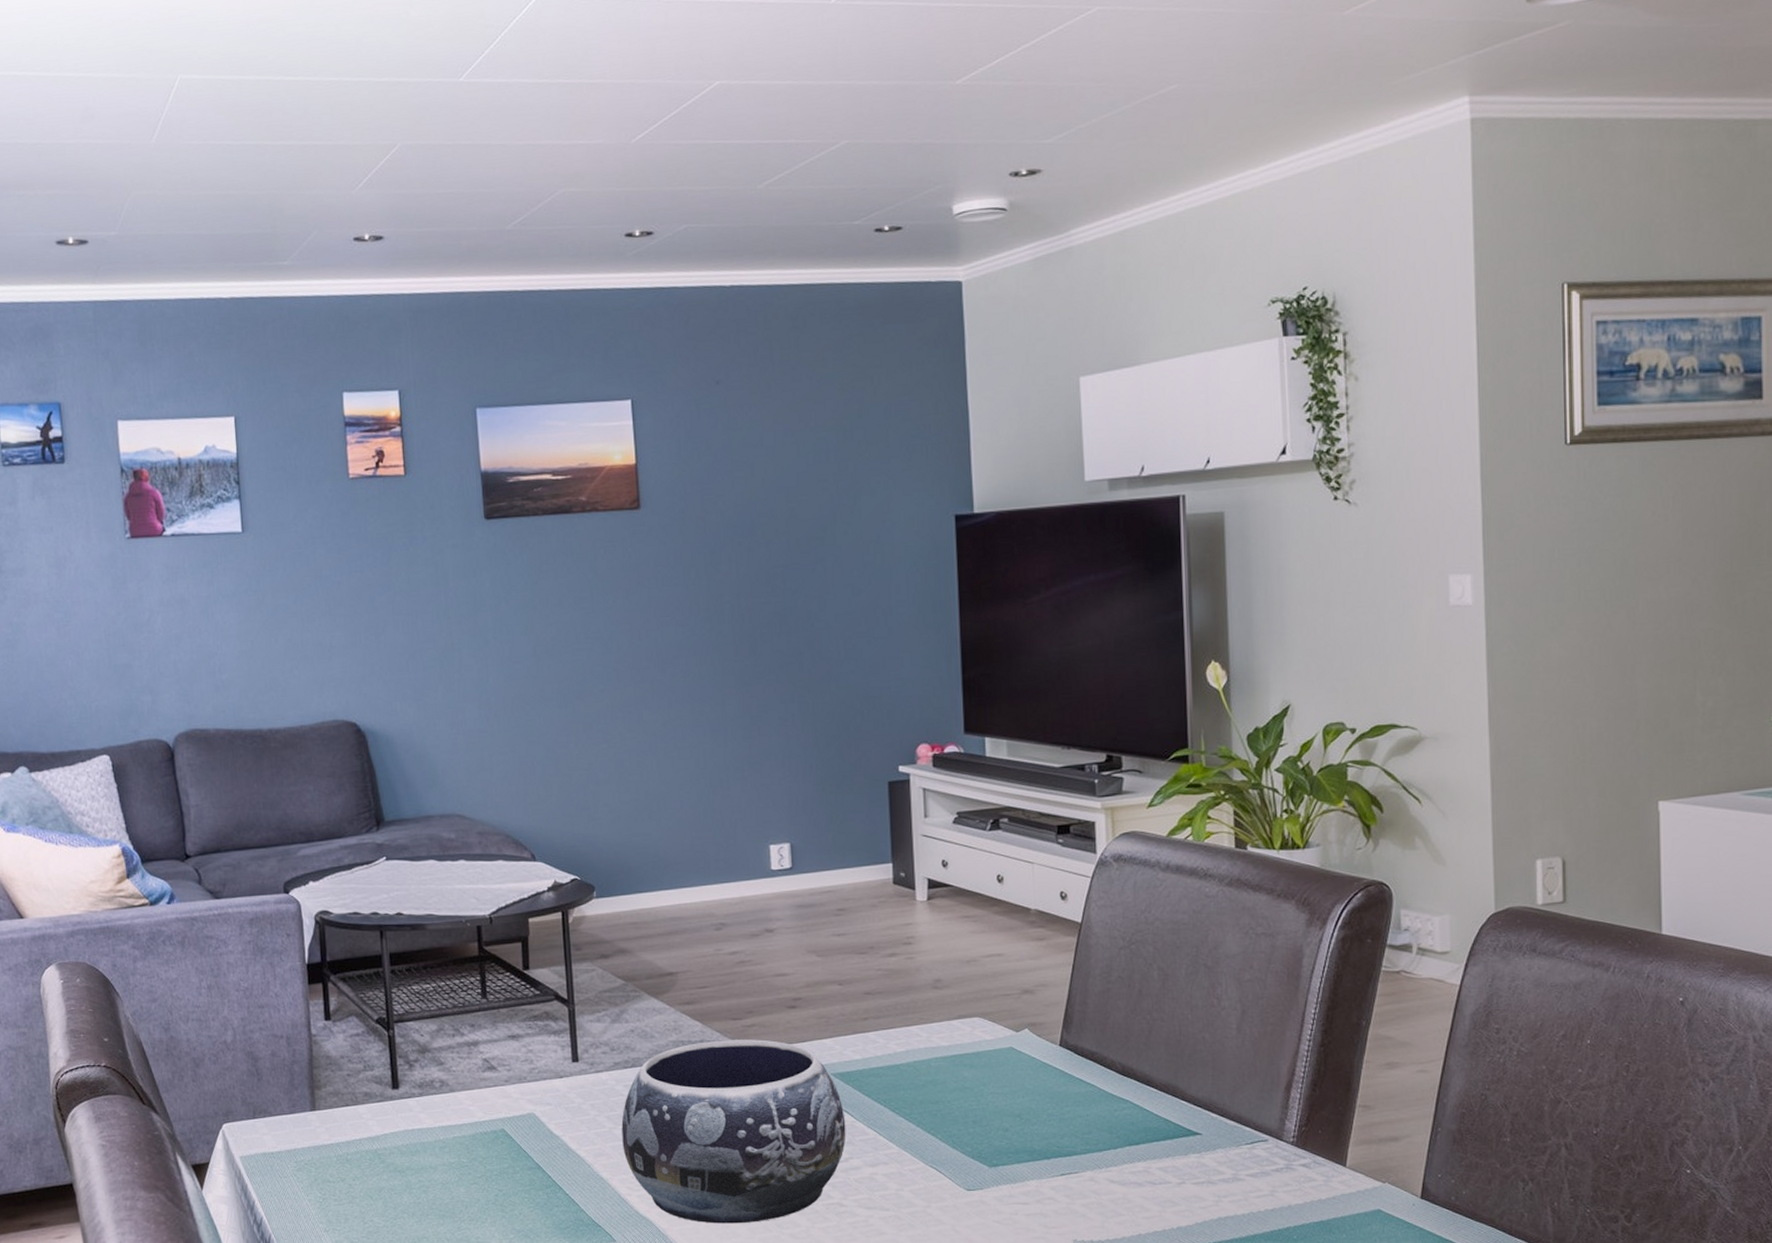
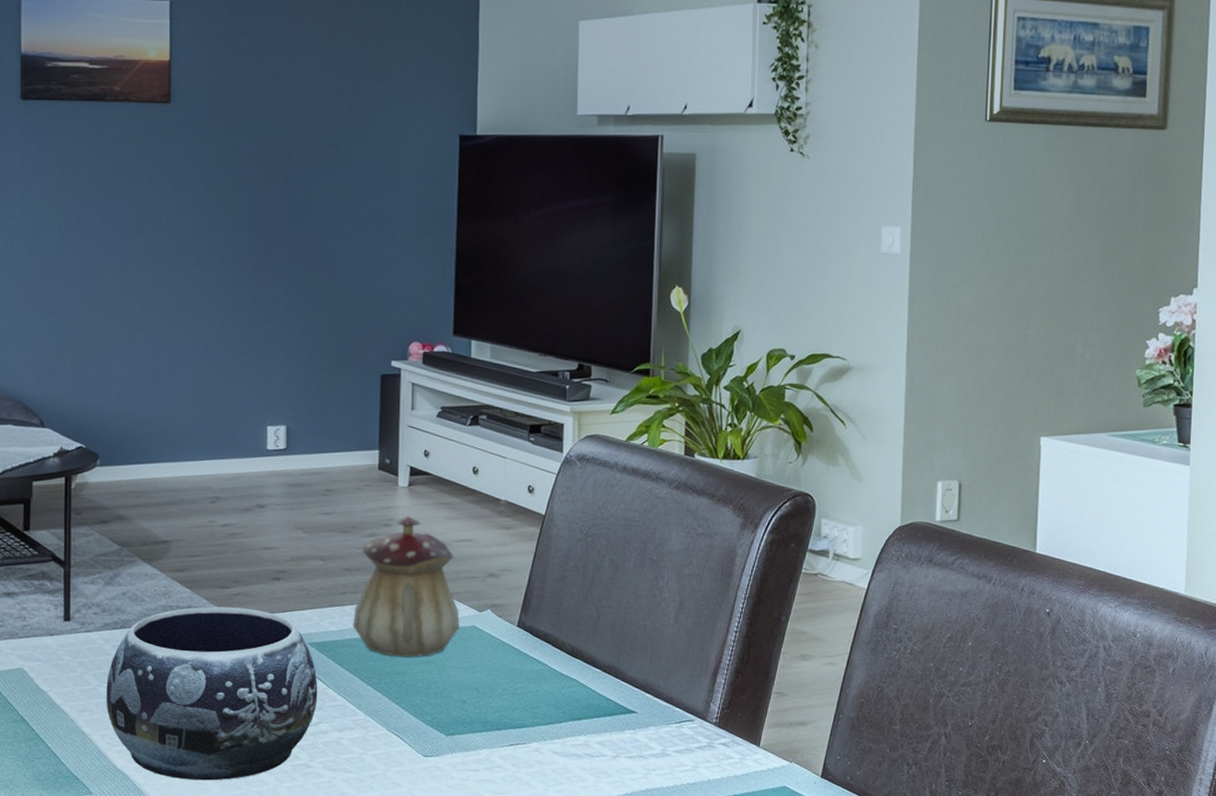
teapot: none [878,932,995,1084] -> present [353,516,460,657]

